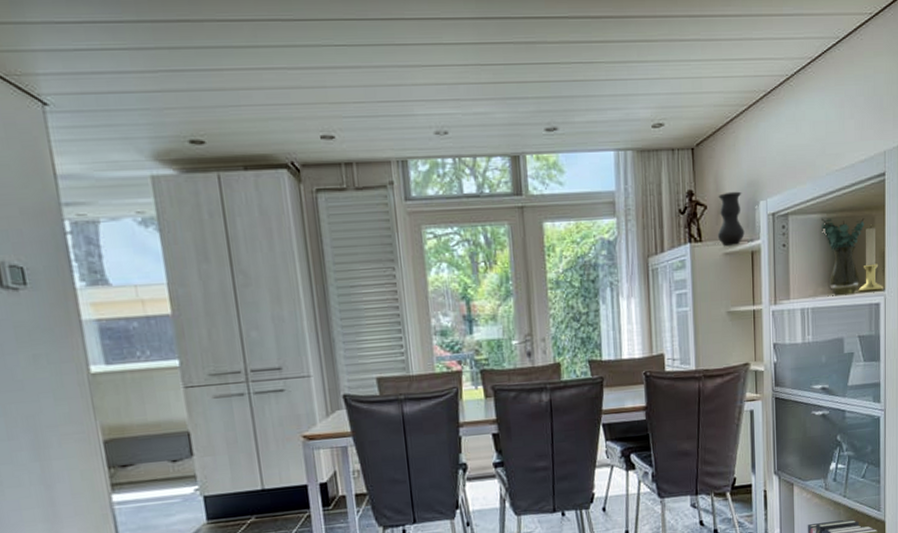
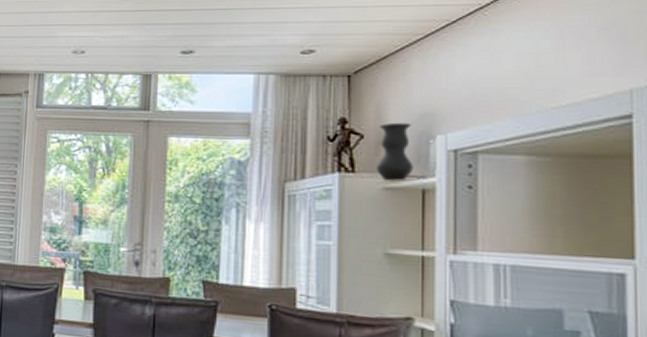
vase: present [821,218,865,296] -> none [527,161,598,258]
candle holder: present [858,226,884,293] -> none [588,176,632,259]

